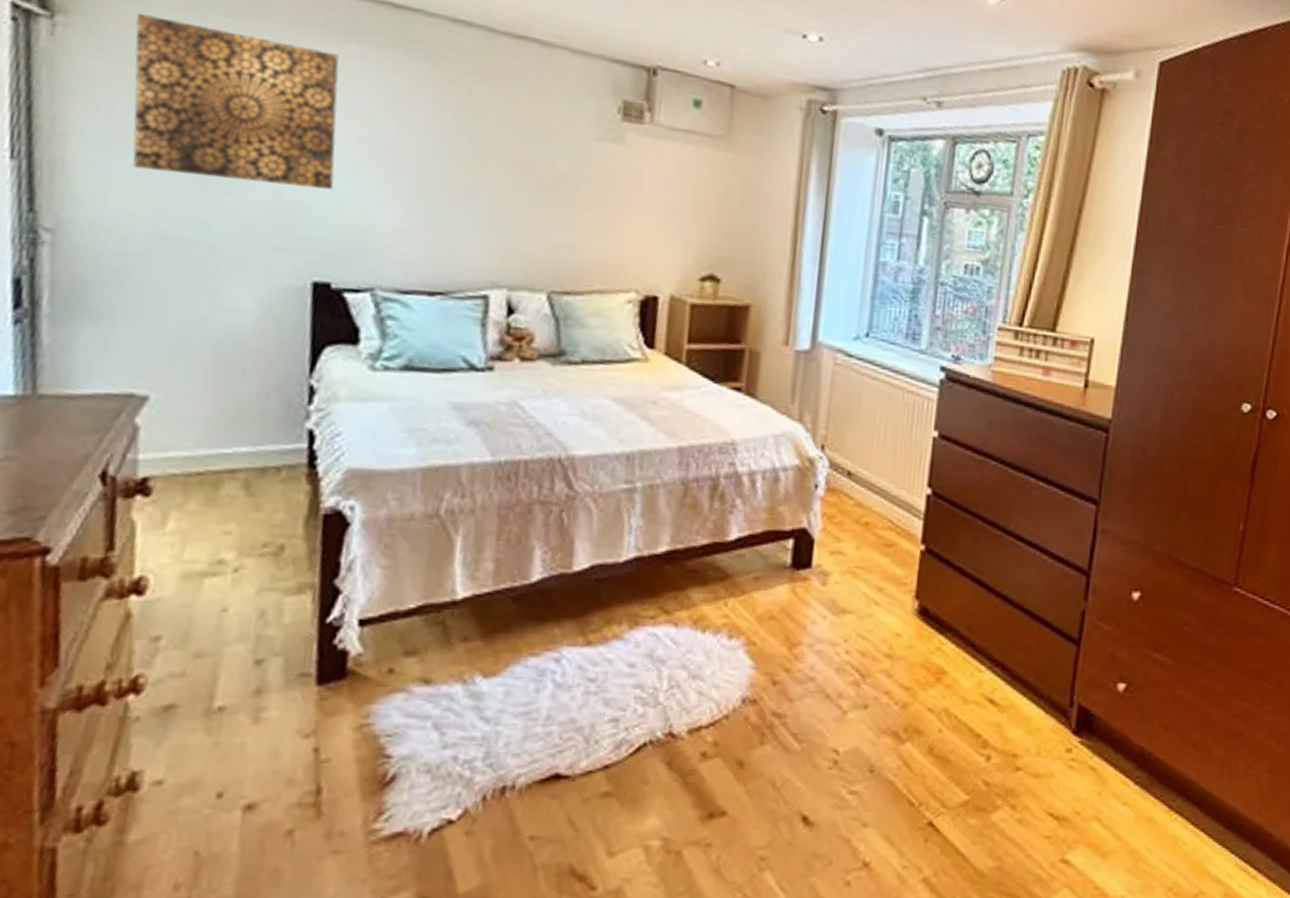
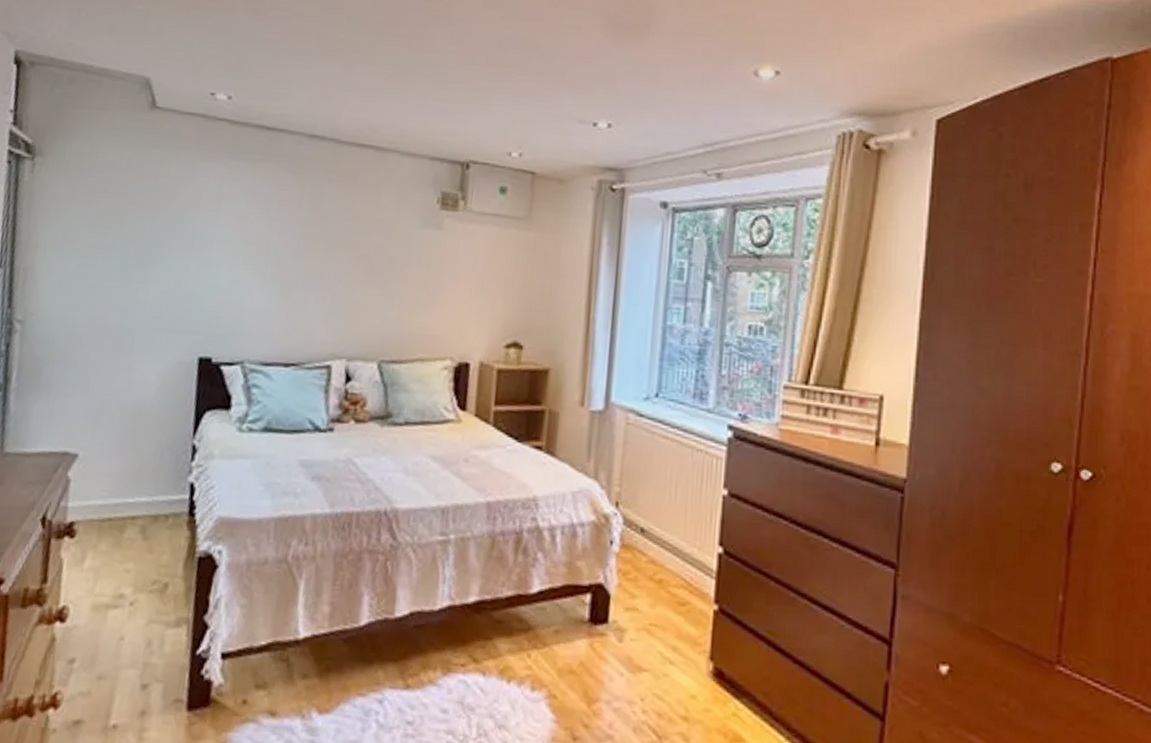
wall art: present [132,14,339,189] -> none [78,151,225,280]

